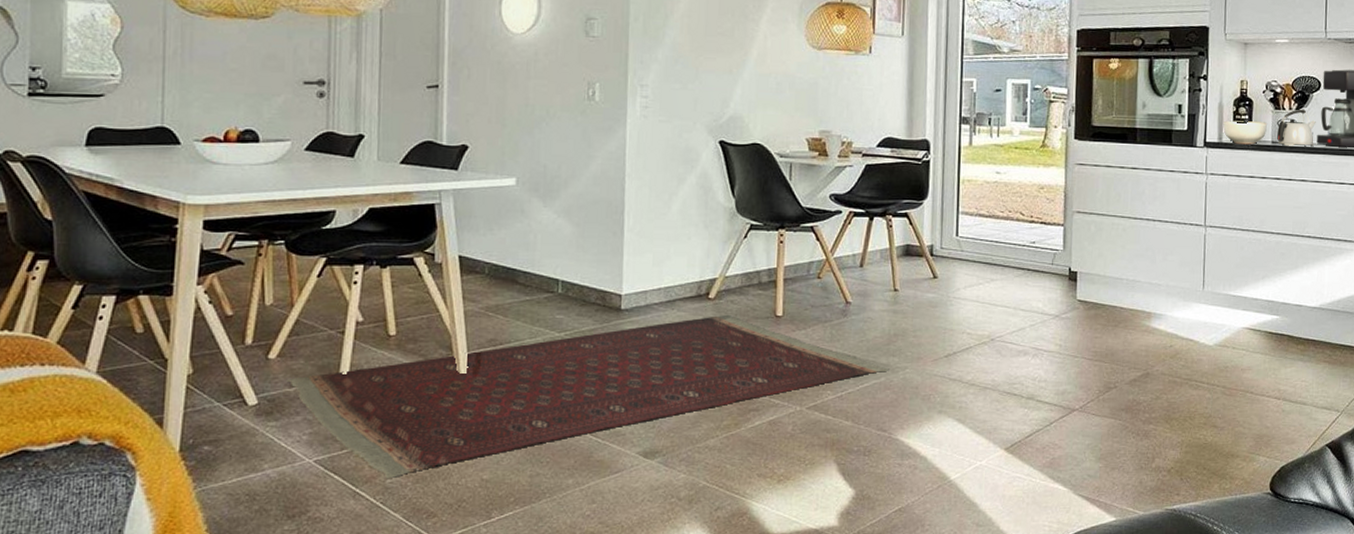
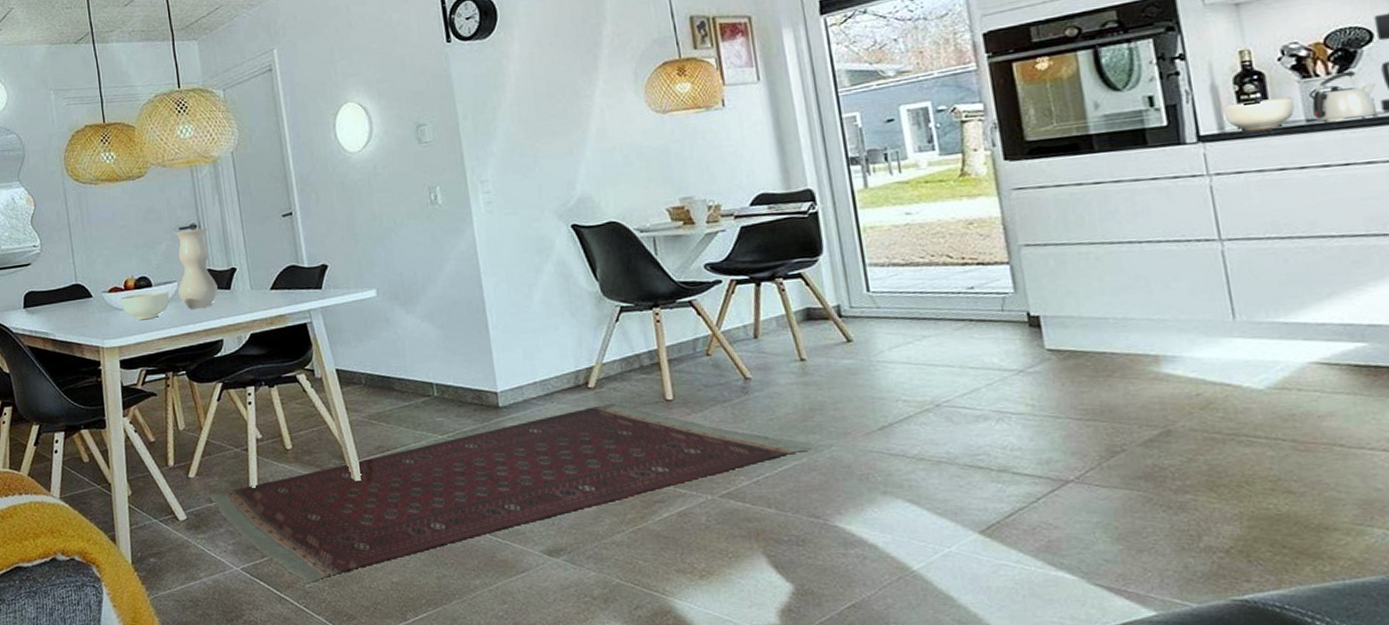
bowl: none [216,148,280,179] -> present [120,290,170,321]
vase: none [291,85,339,173] -> present [174,228,218,309]

